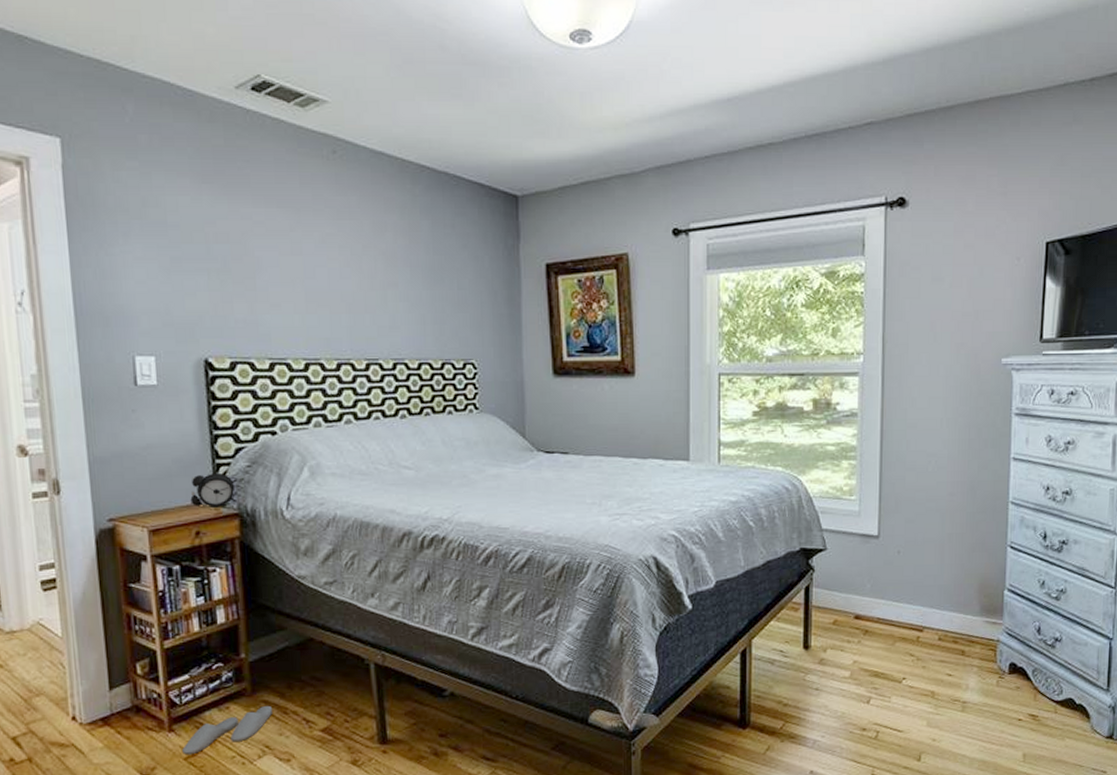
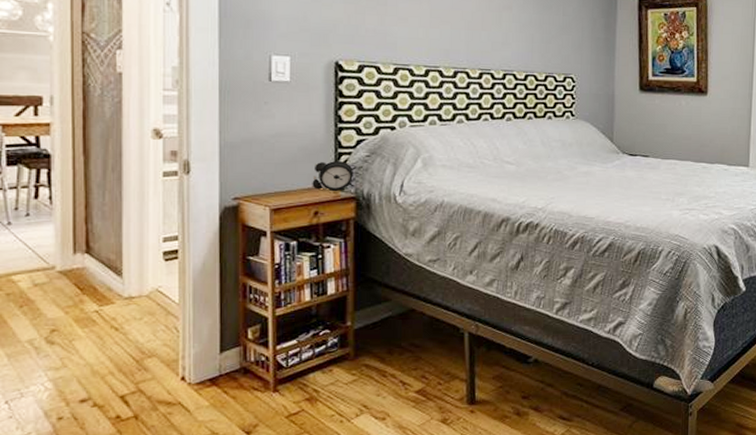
slippers: present [182,705,272,755] -> none [285,368,372,414]

